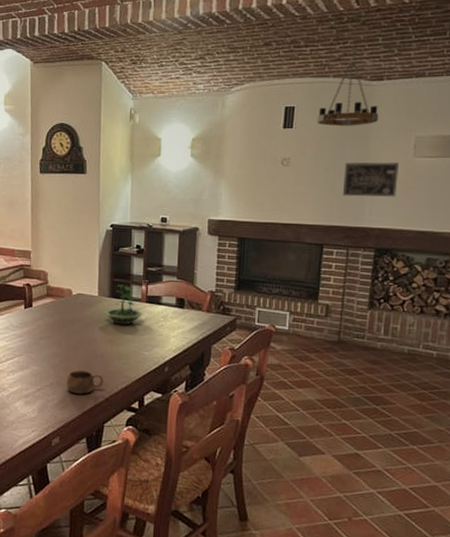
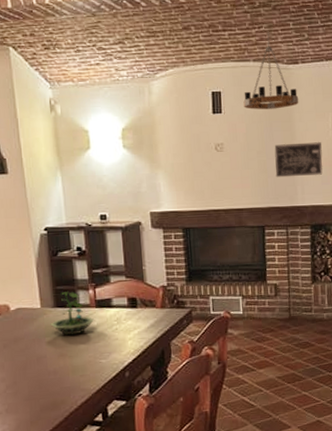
cup: present [66,370,104,394] -> none [17,392,61,419]

